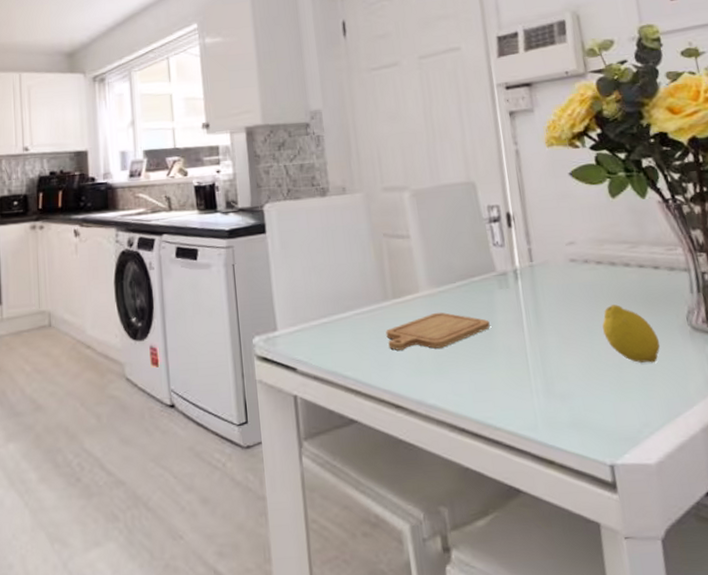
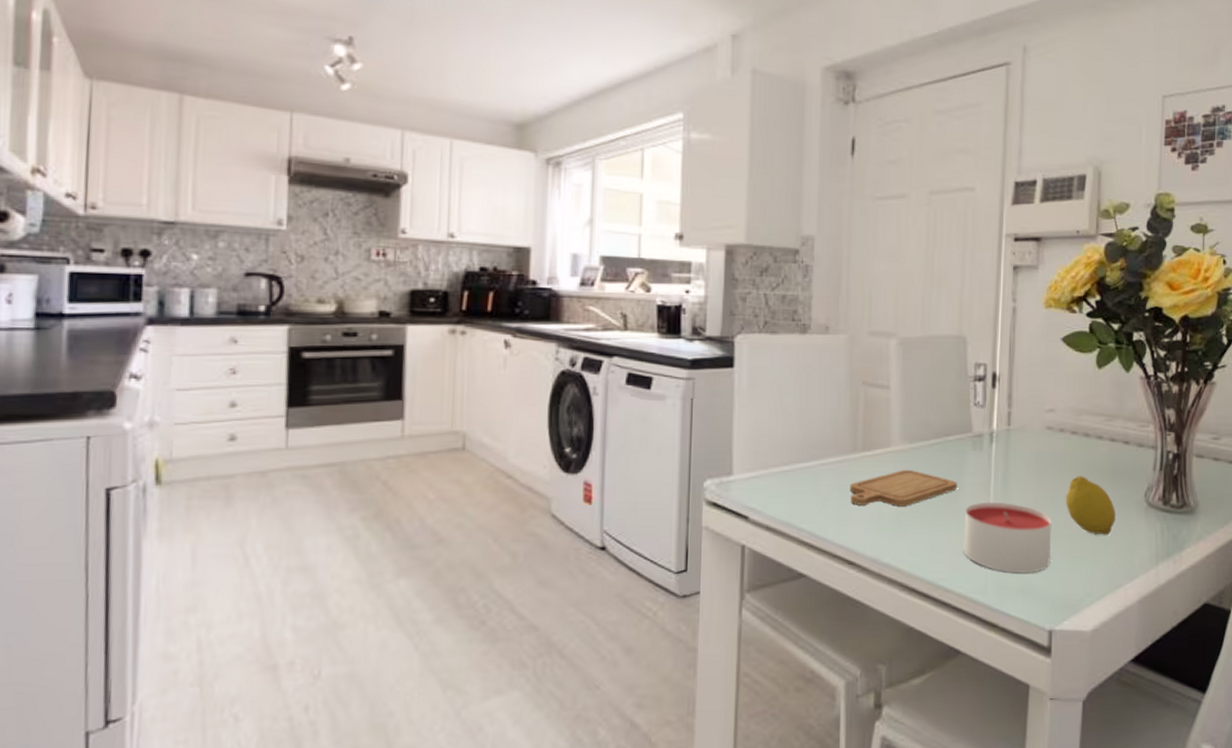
candle: none [502,337,599,408] -> present [963,502,1052,574]

